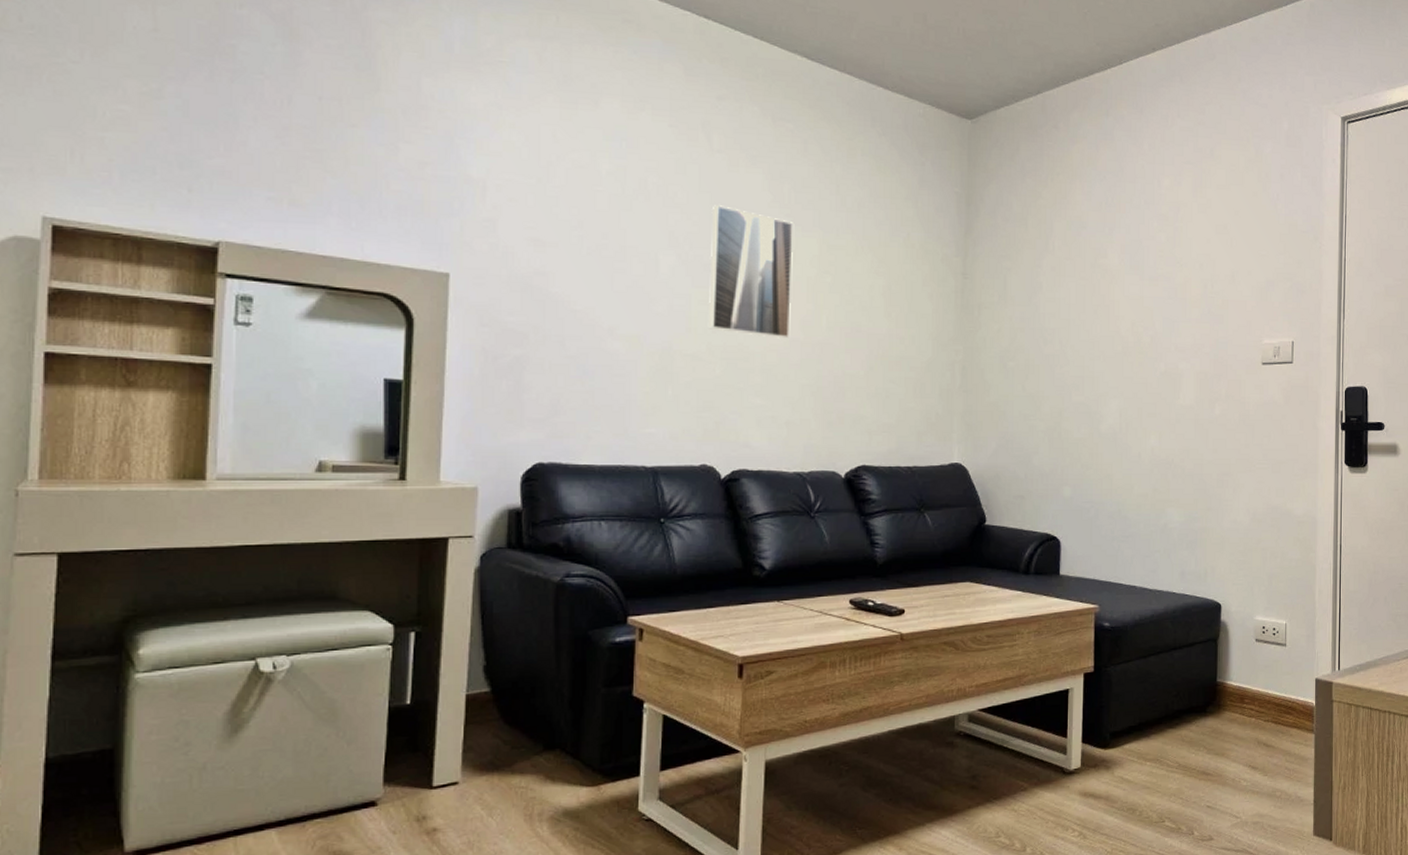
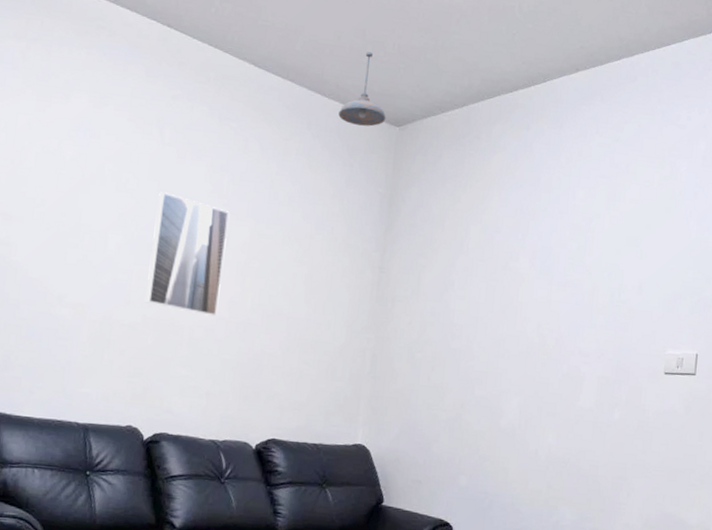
pendant light: none [904,38,956,121] -> present [338,52,386,127]

